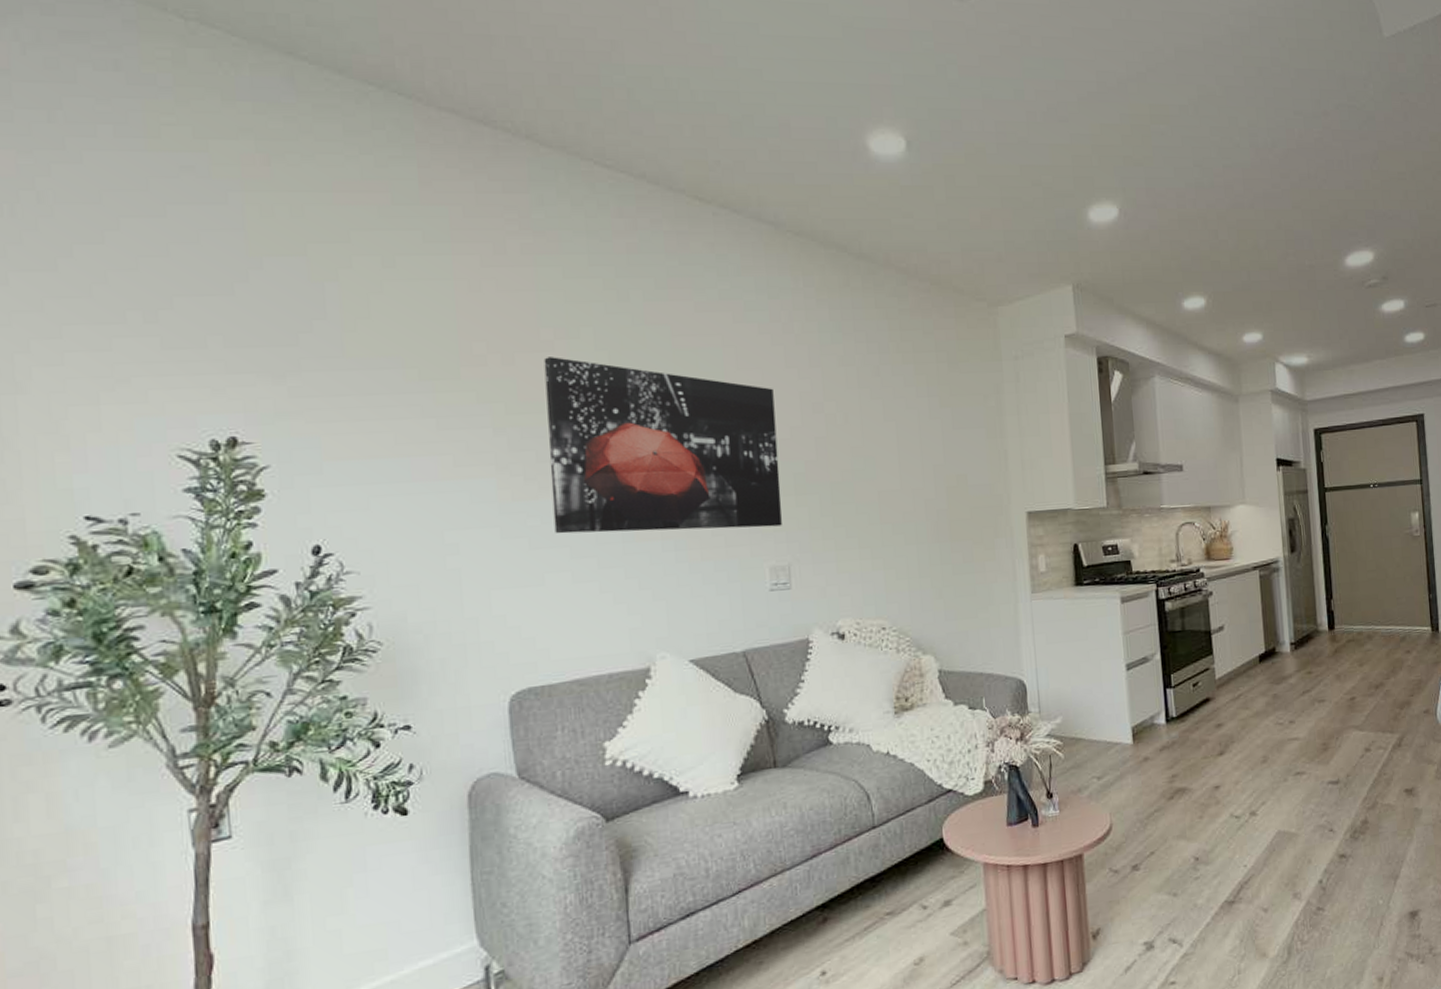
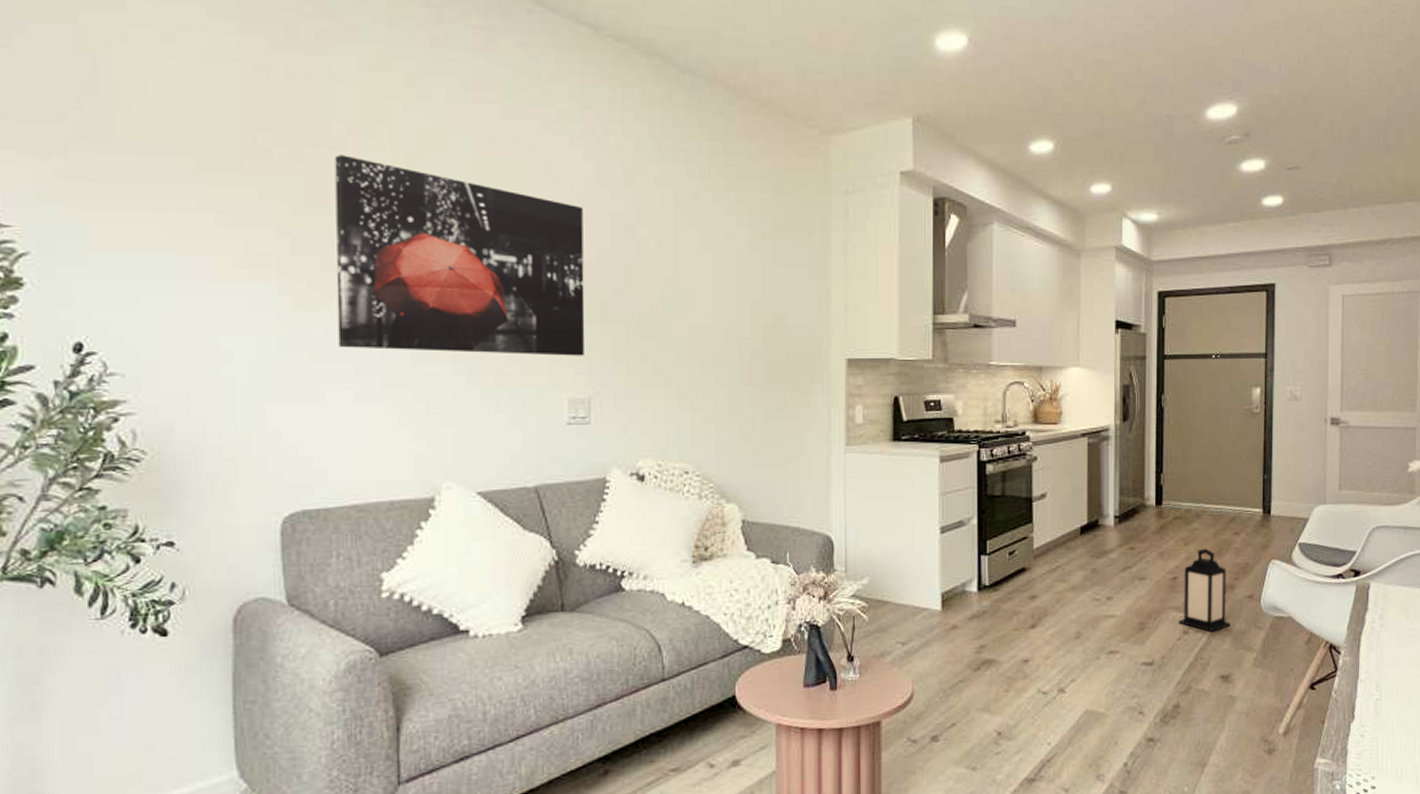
lantern: none [1360,668,1410,749] -> present [1179,548,1231,633]

